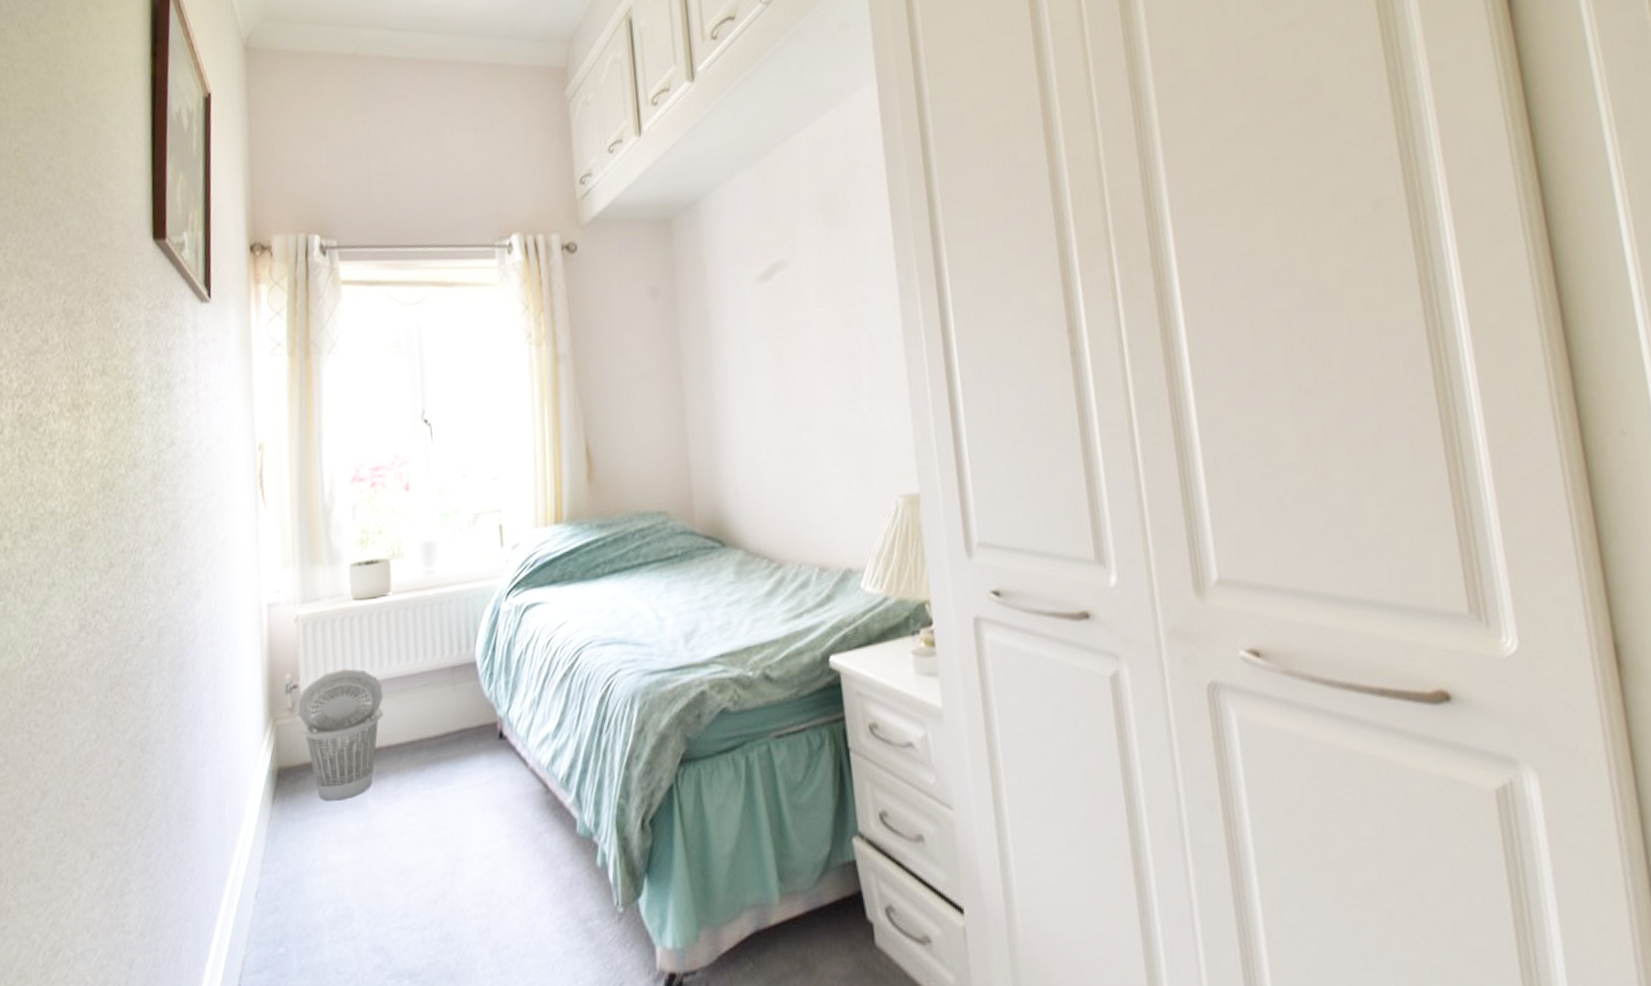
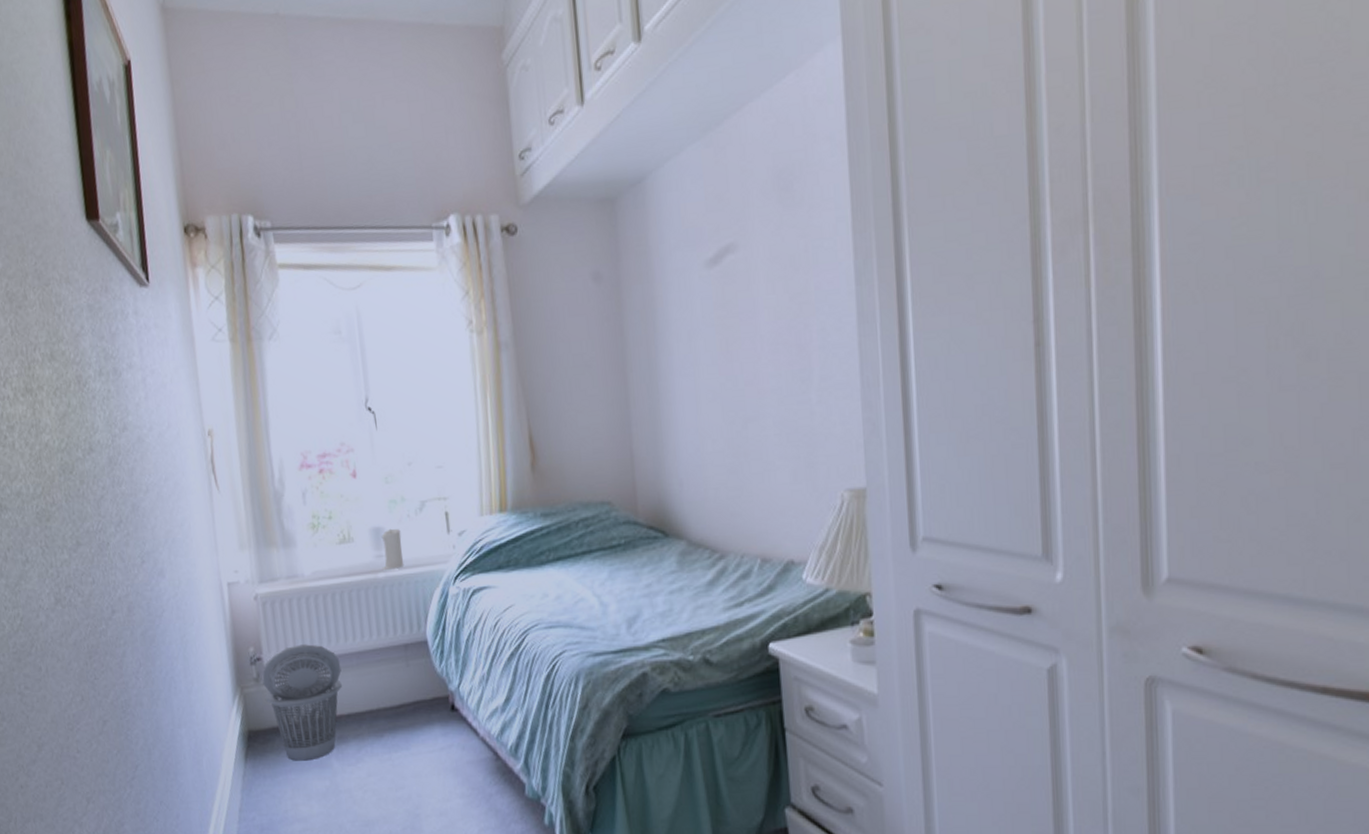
planter: present [348,557,392,600] -> none [301,542,344,581]
candle: none [432,543,455,586] -> present [381,528,404,570]

